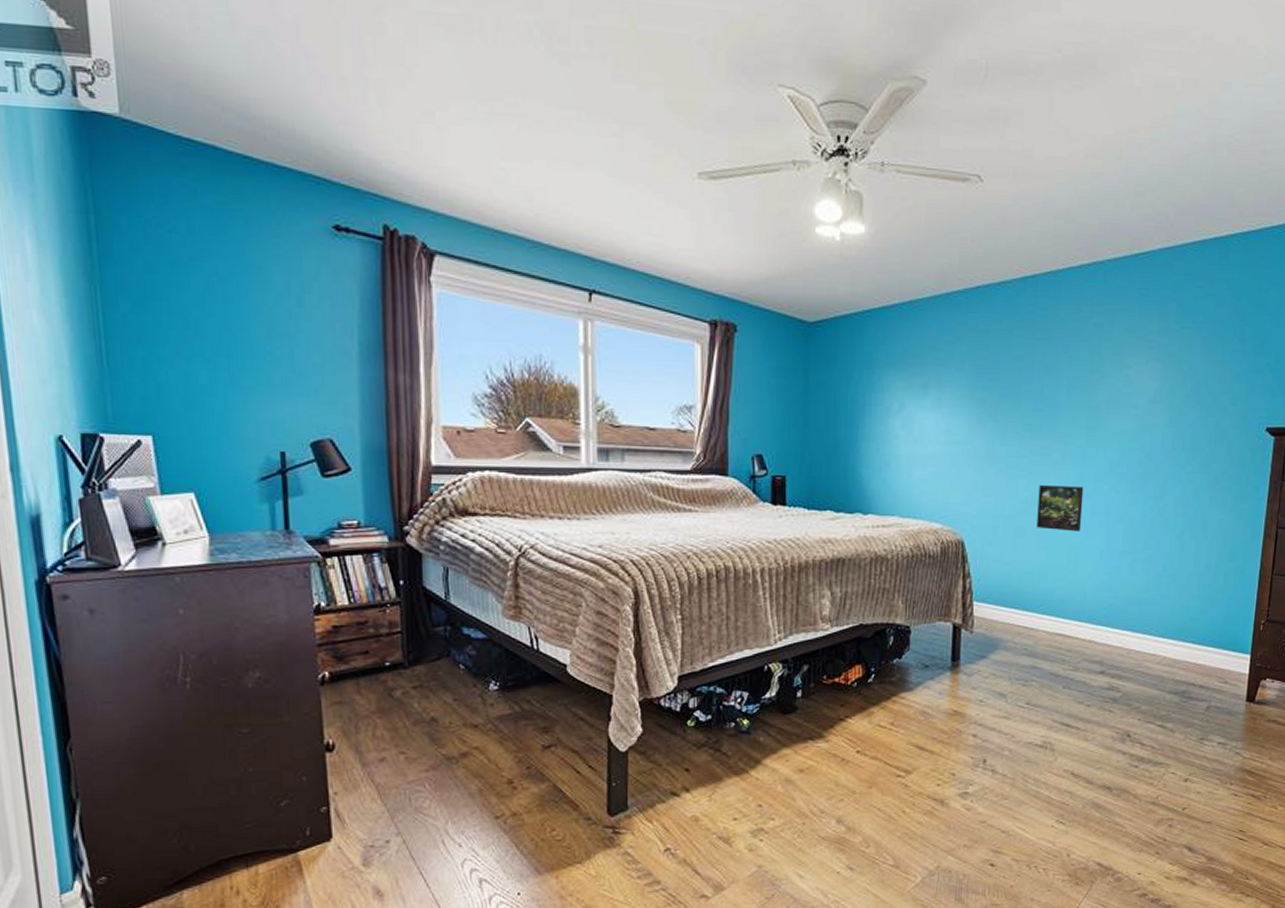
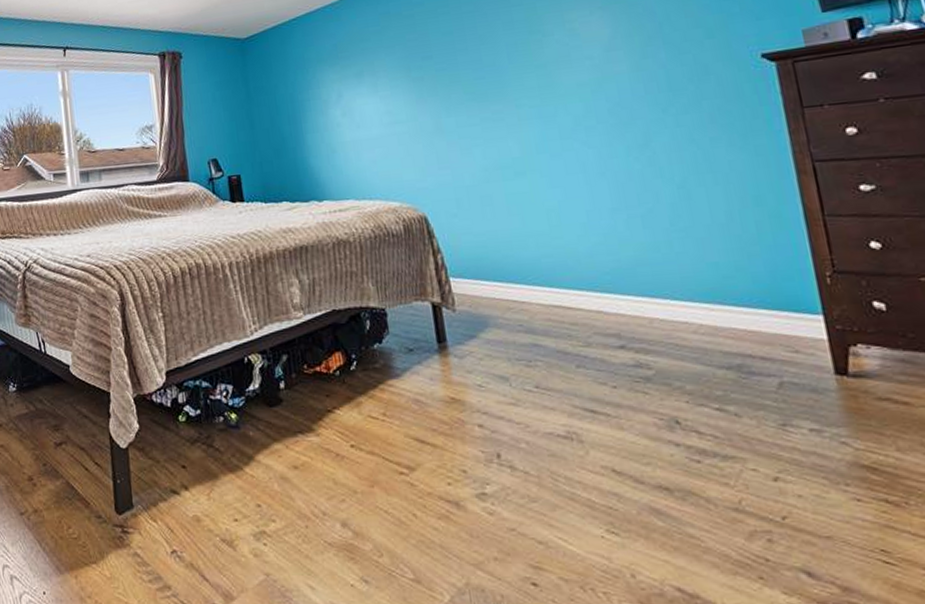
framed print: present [1037,484,1084,532] -> none [497,146,557,195]

